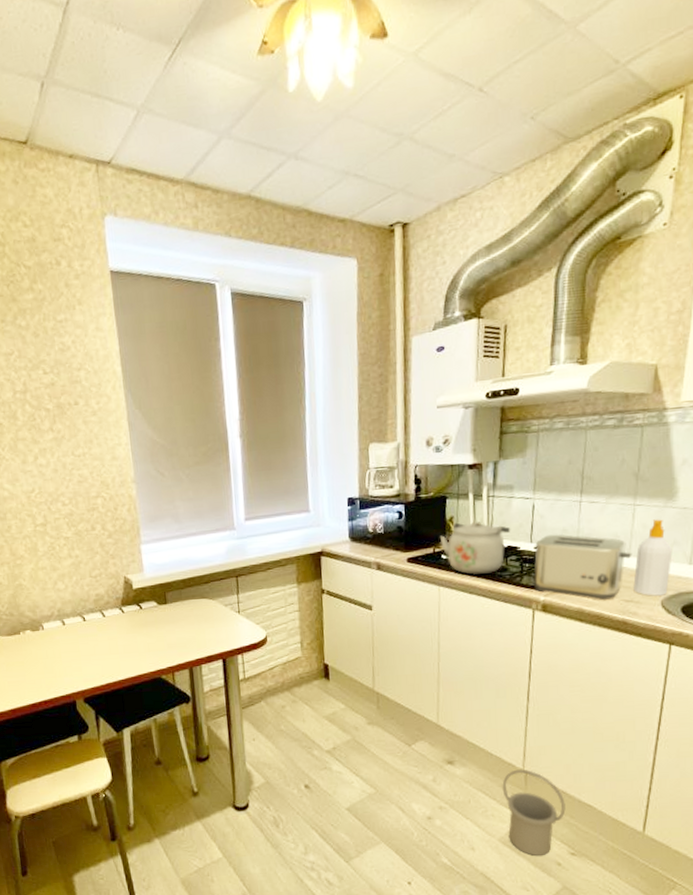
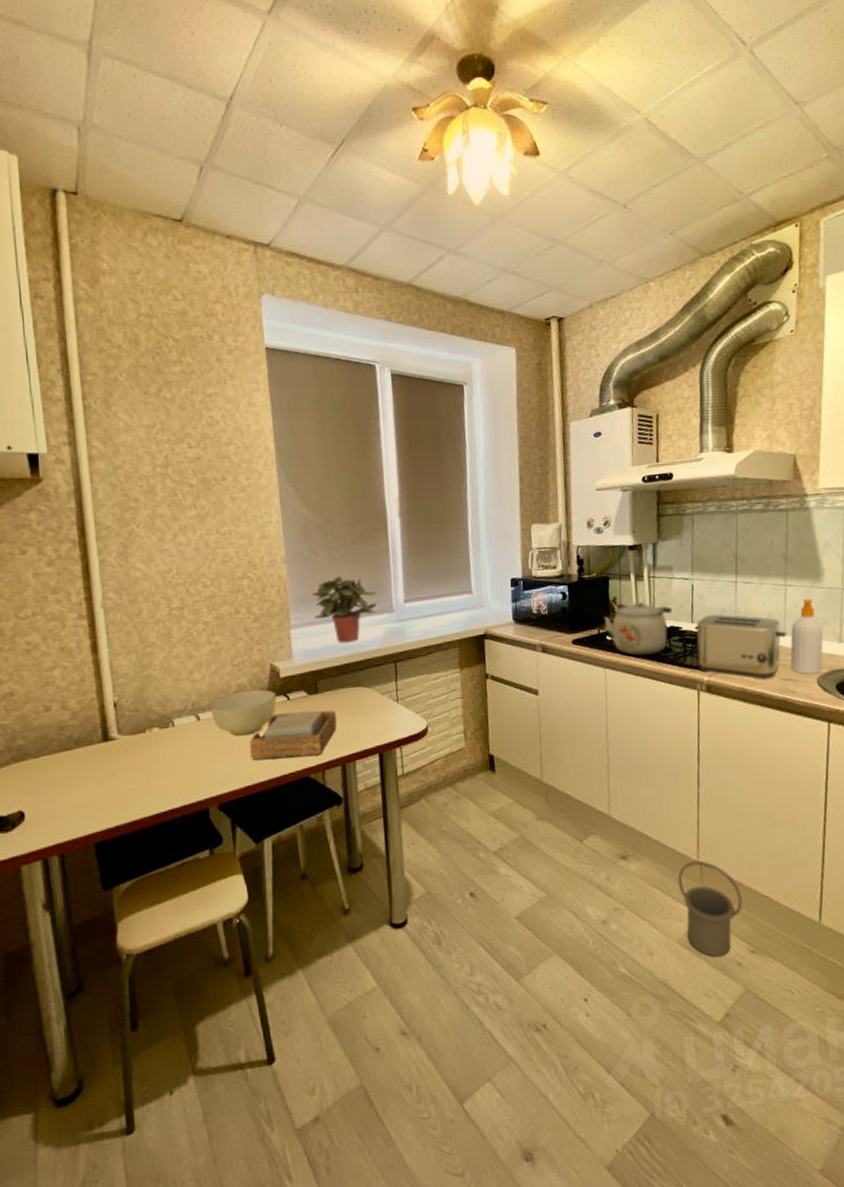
bowl: none [73,598,131,640] -> present [210,689,277,736]
napkin holder: none [108,619,185,661] -> present [250,710,337,760]
potted plant: none [160,495,219,559] -> present [312,576,377,644]

